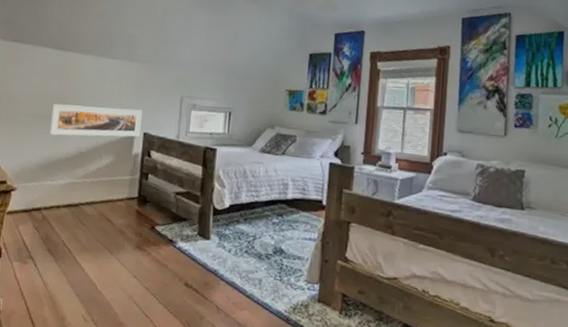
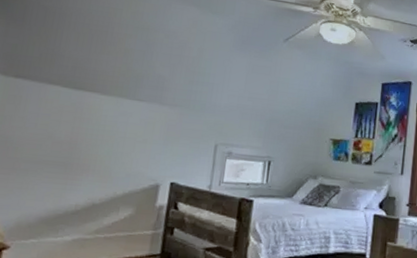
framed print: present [49,103,143,137] -> none [56,149,170,187]

